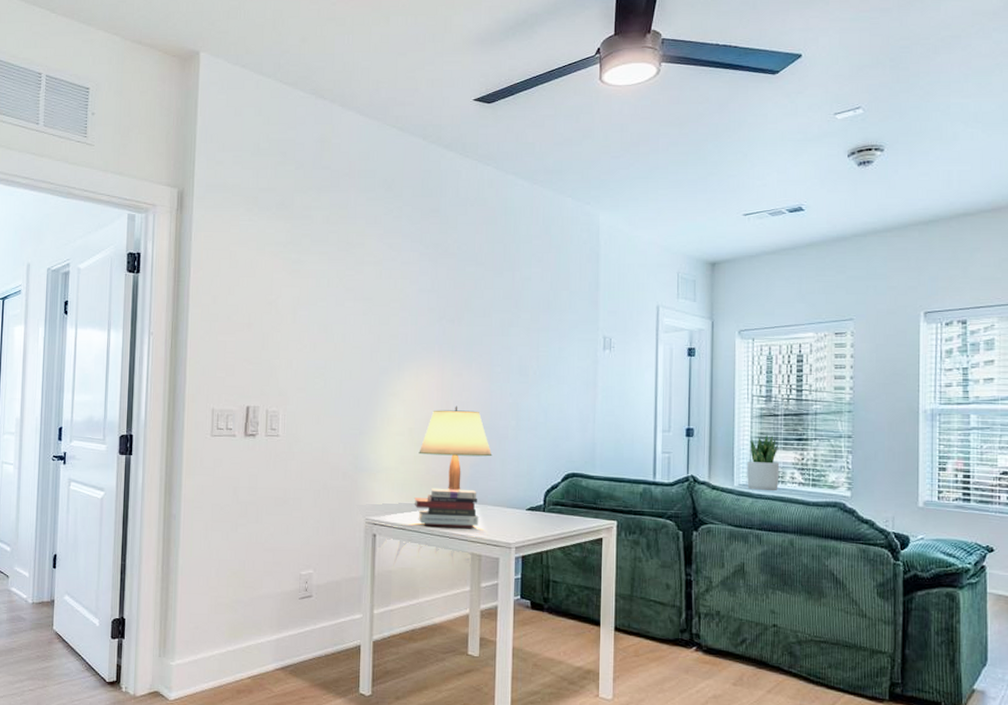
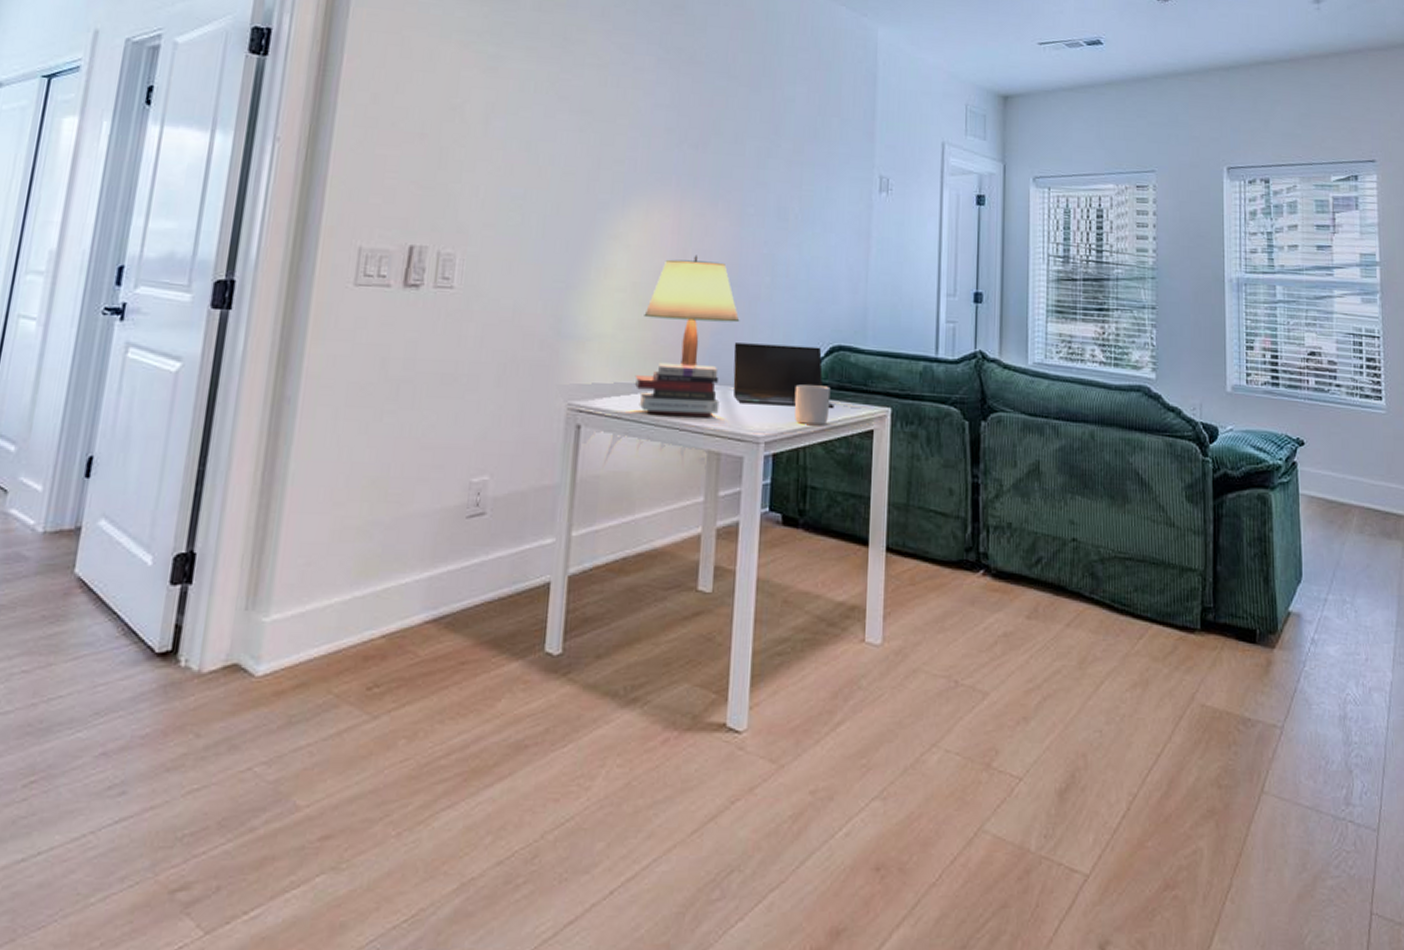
laptop: none [488,472,570,522] -> present [733,343,834,409]
mug: none [537,503,567,534] -> present [794,384,831,425]
planter: present [747,434,779,492] -> none [1042,302,1078,372]

